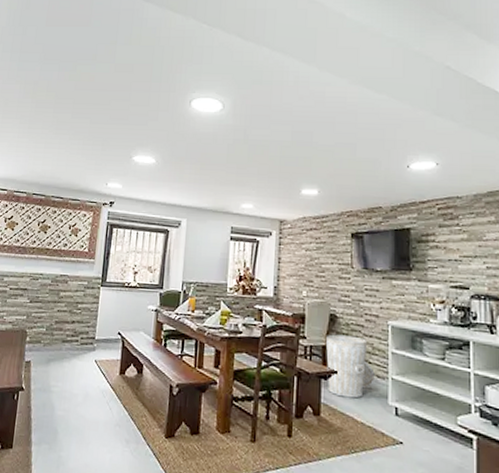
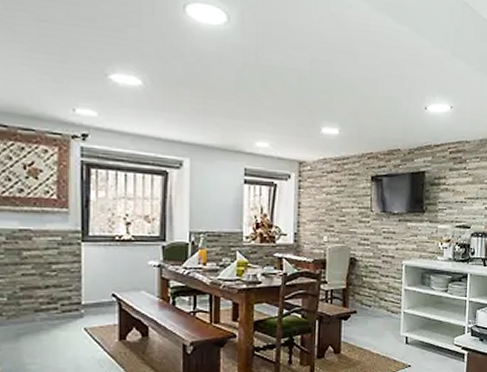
trash can: present [326,334,375,399] -> none [346,277,389,334]

